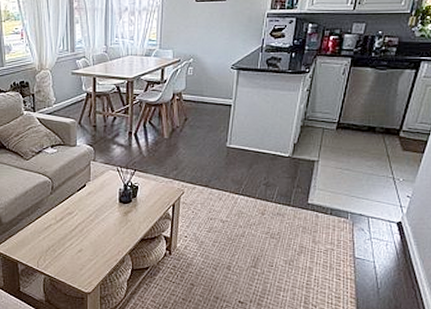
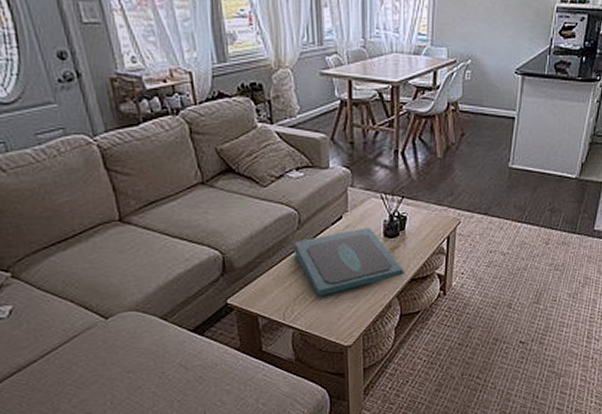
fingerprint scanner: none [46,194,136,249] -> present [293,227,404,296]

